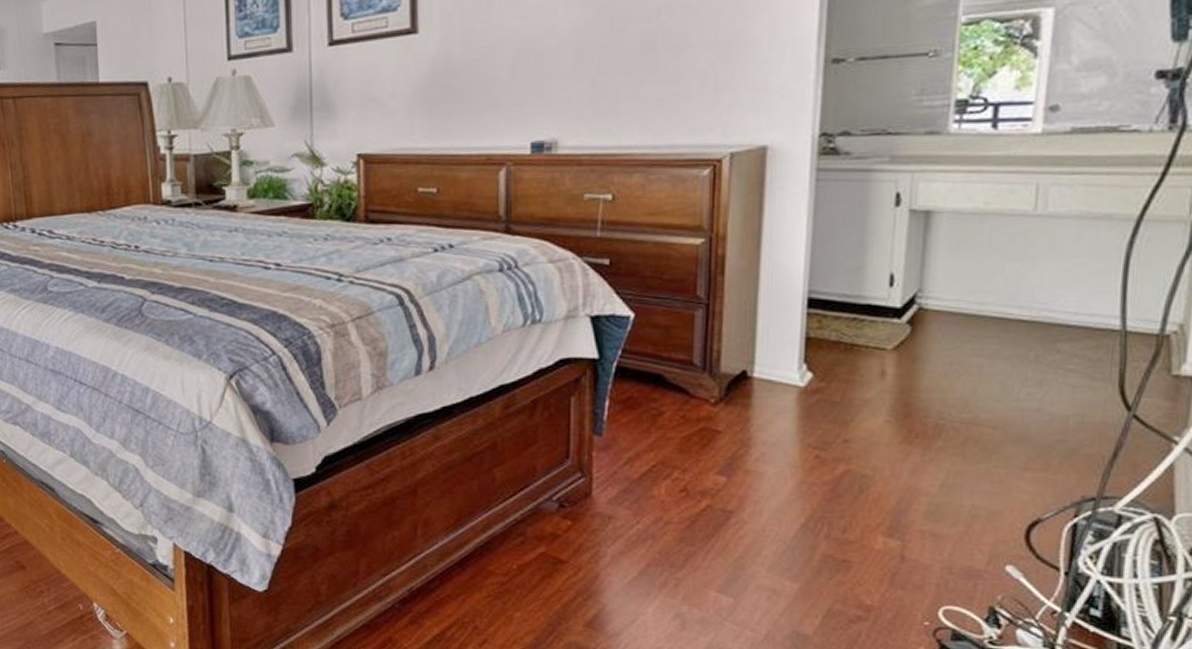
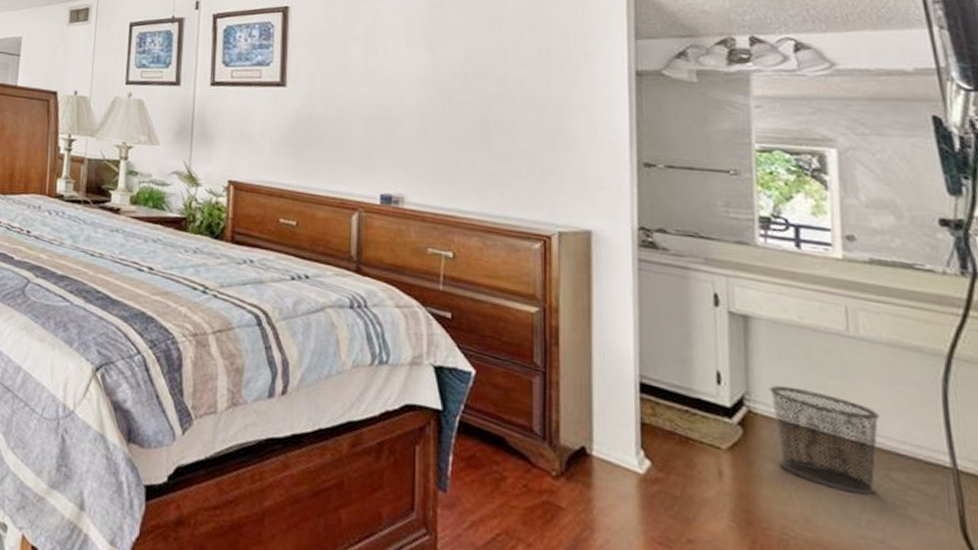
waste bin: none [943,277,1055,370] -> present [769,385,880,495]

